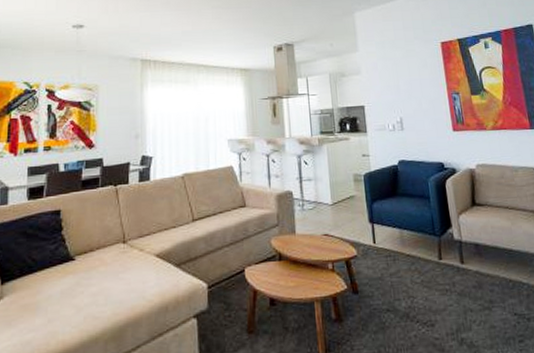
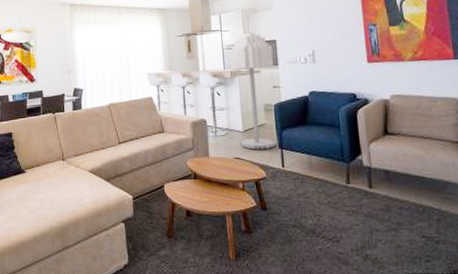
floor lamp: none [316,97,368,225] -> present [228,32,277,150]

